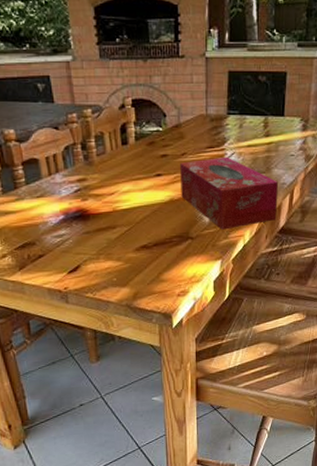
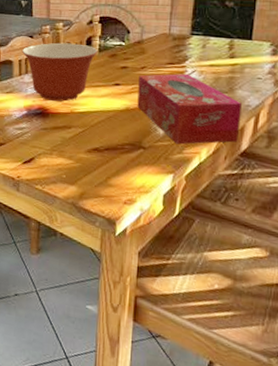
mixing bowl: none [47,132,135,201] -> present [21,43,98,102]

